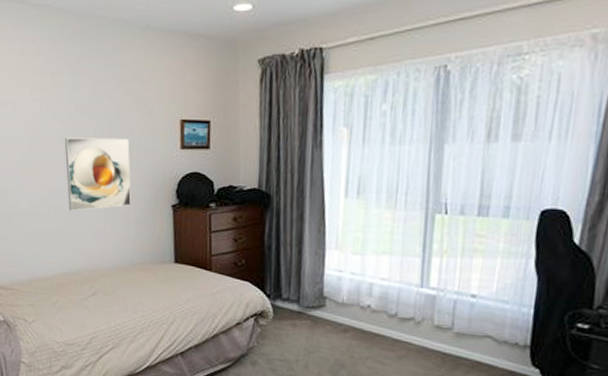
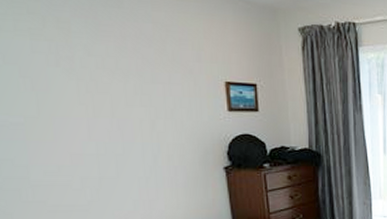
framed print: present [64,137,131,211] -> none [85,96,177,178]

